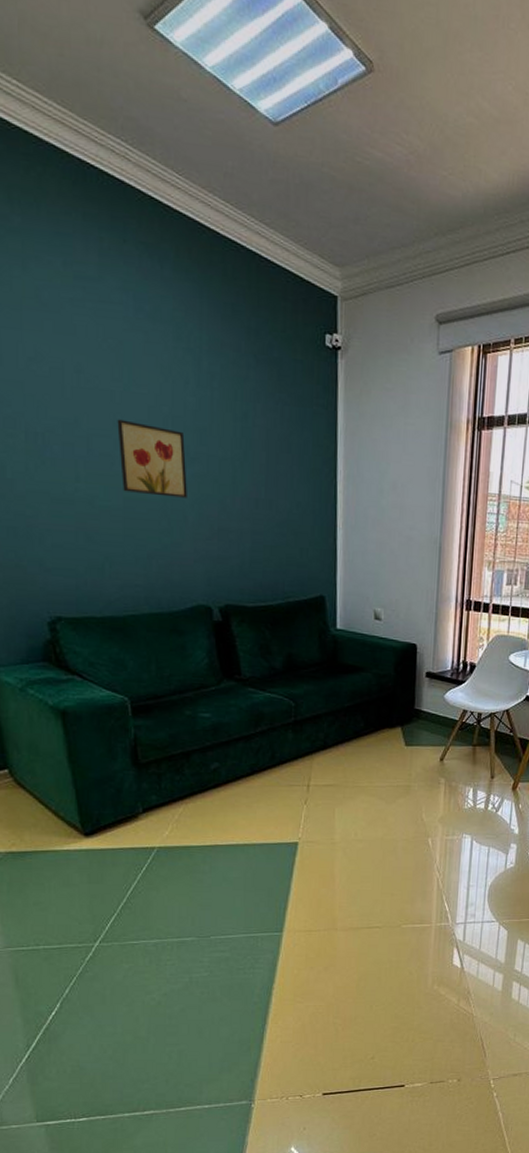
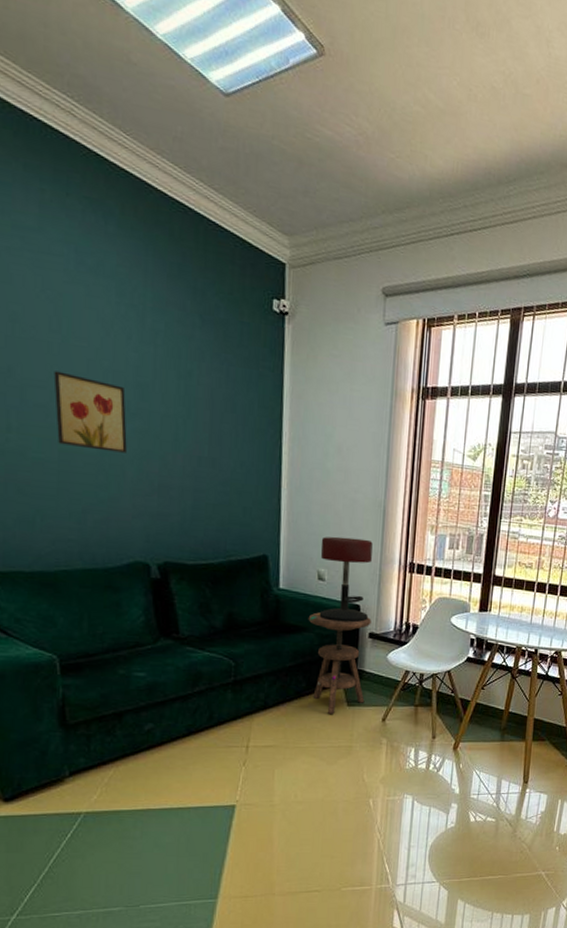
side table: none [365,652,428,755] -> present [308,612,372,715]
bar stool: none [376,575,429,662] -> present [319,536,373,623]

